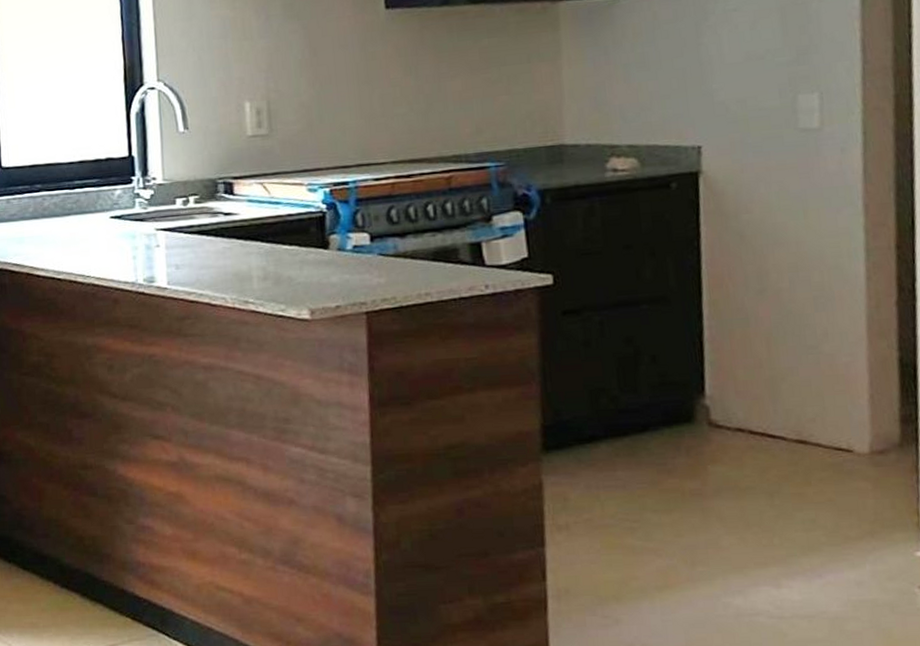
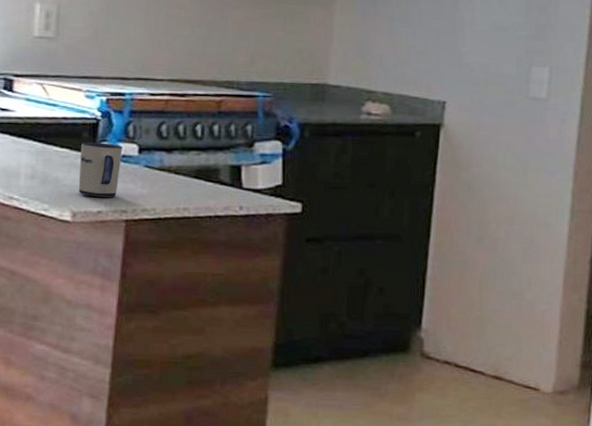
mug: none [310,235,354,292] -> present [78,142,122,197]

